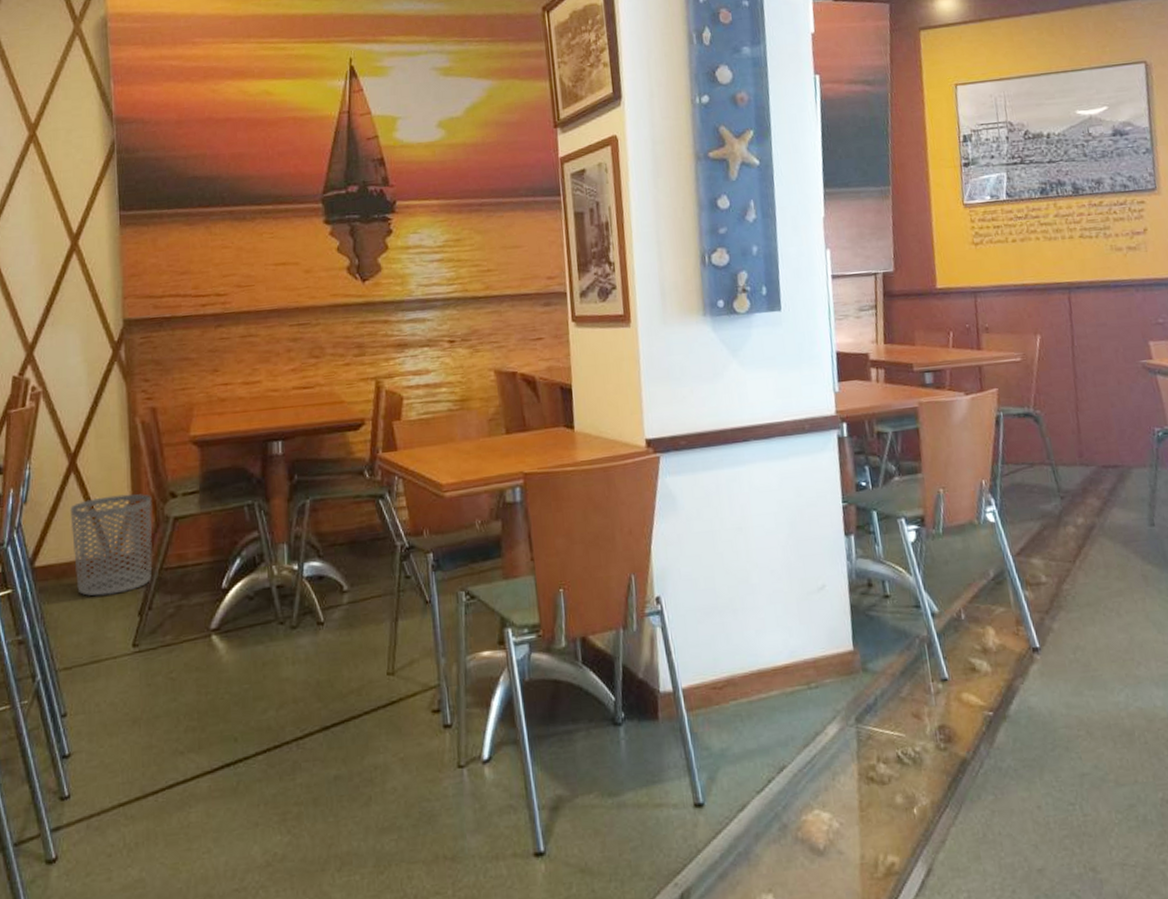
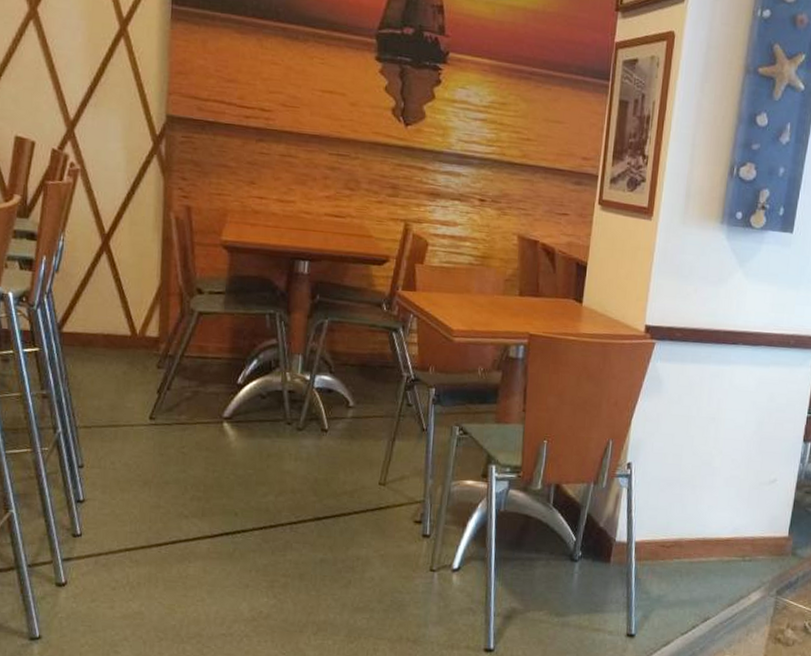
waste bin: present [70,493,153,597] -> none [99,280,179,371]

